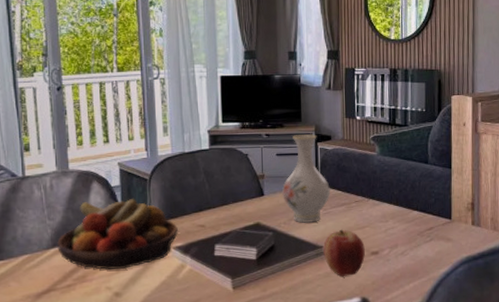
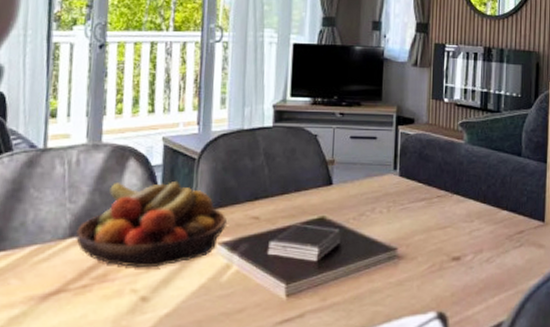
vase: present [282,134,330,223] -> none [354,115,409,219]
apple: present [323,229,365,276] -> none [397,229,445,285]

